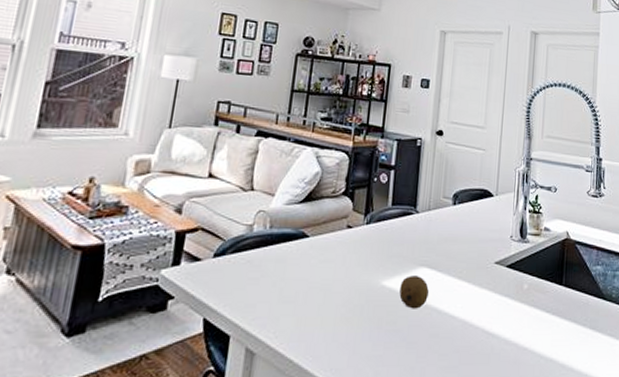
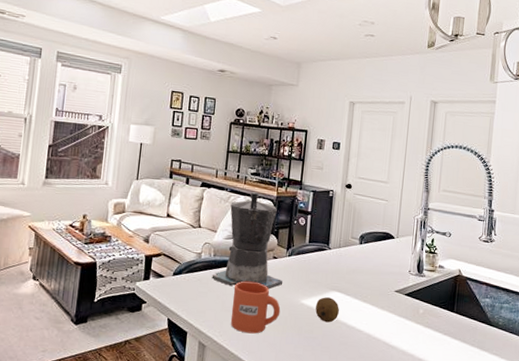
coffee maker: none [266,142,358,270] -> present [211,192,282,289]
mug: none [290,259,356,331] -> present [230,281,281,334]

